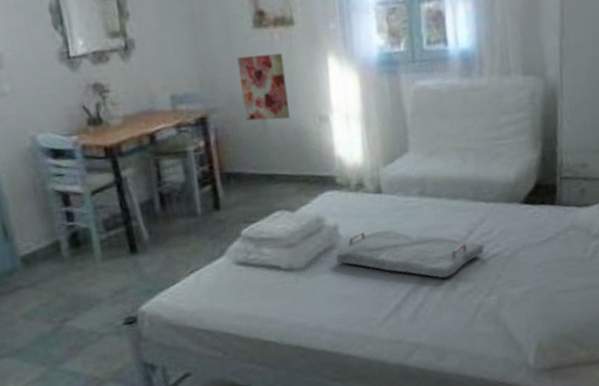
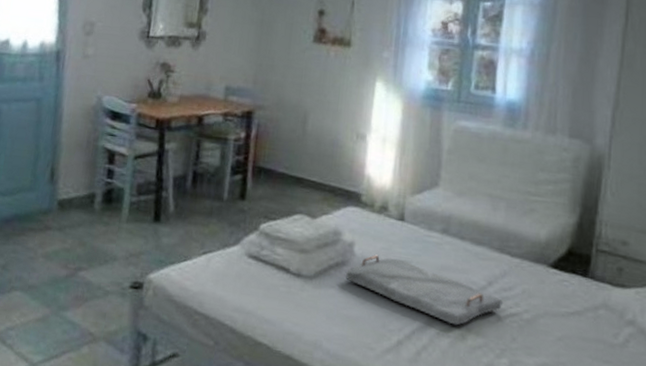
wall art: present [237,52,290,121] -> none [288,64,335,130]

